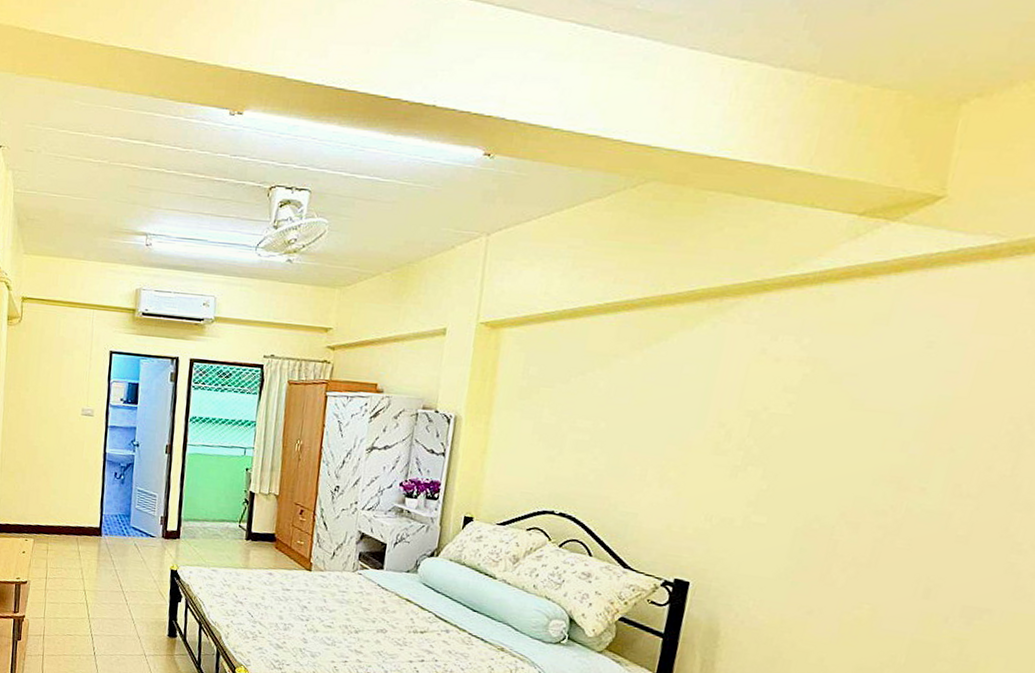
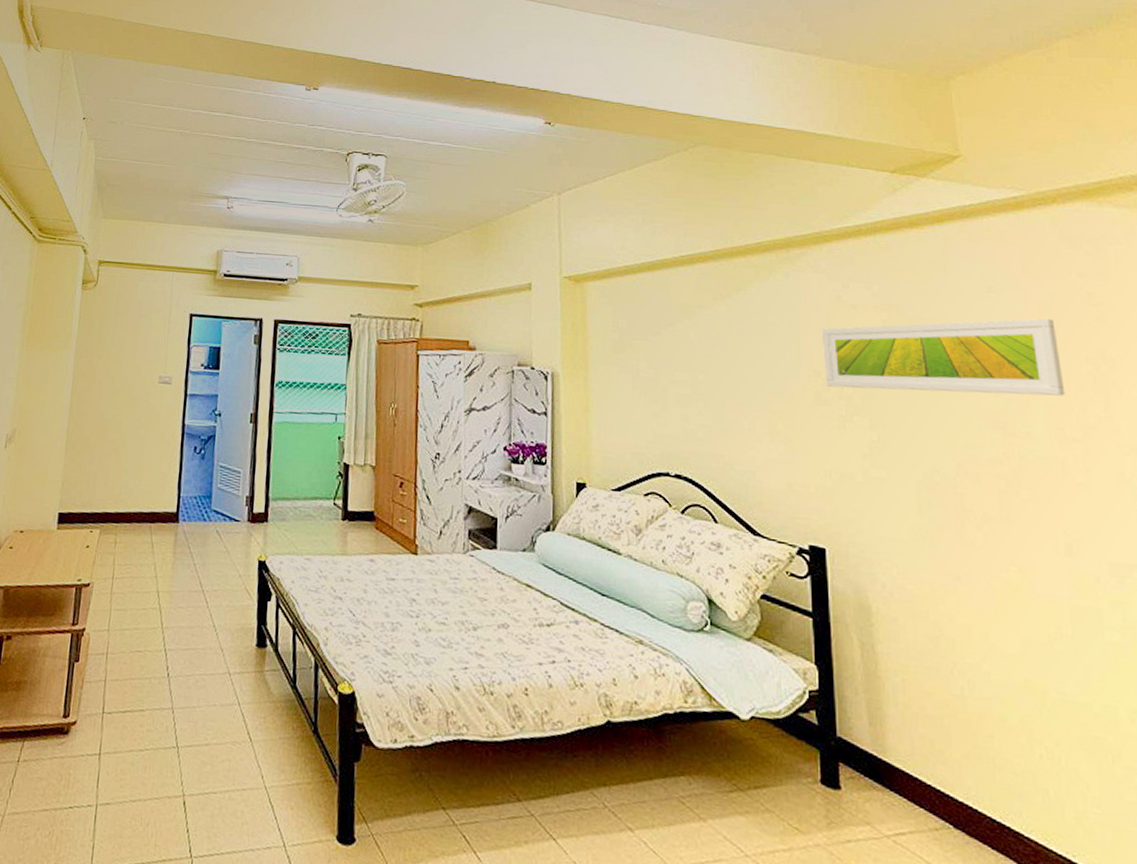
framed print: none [728,376,990,454] -> present [821,318,1065,396]

